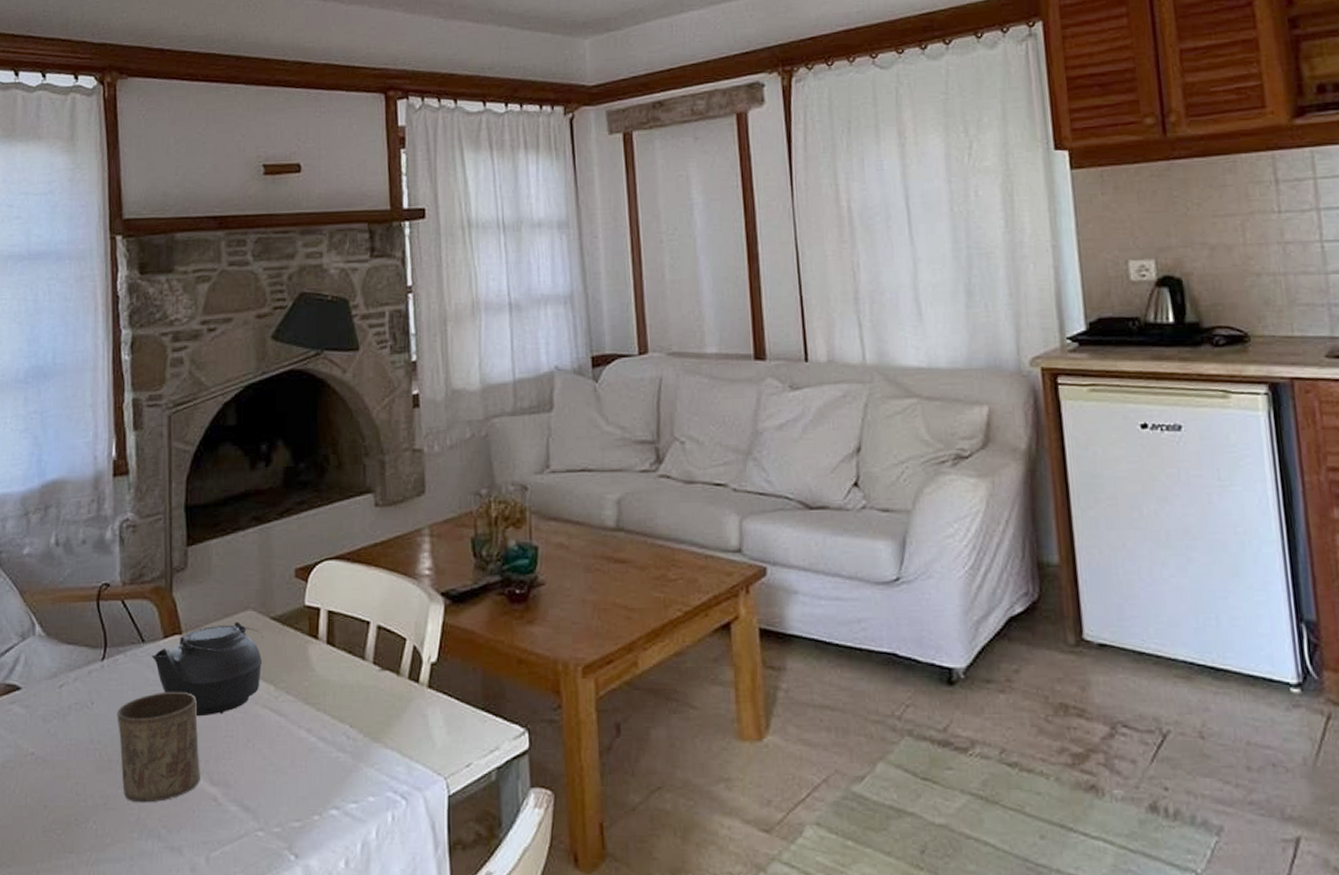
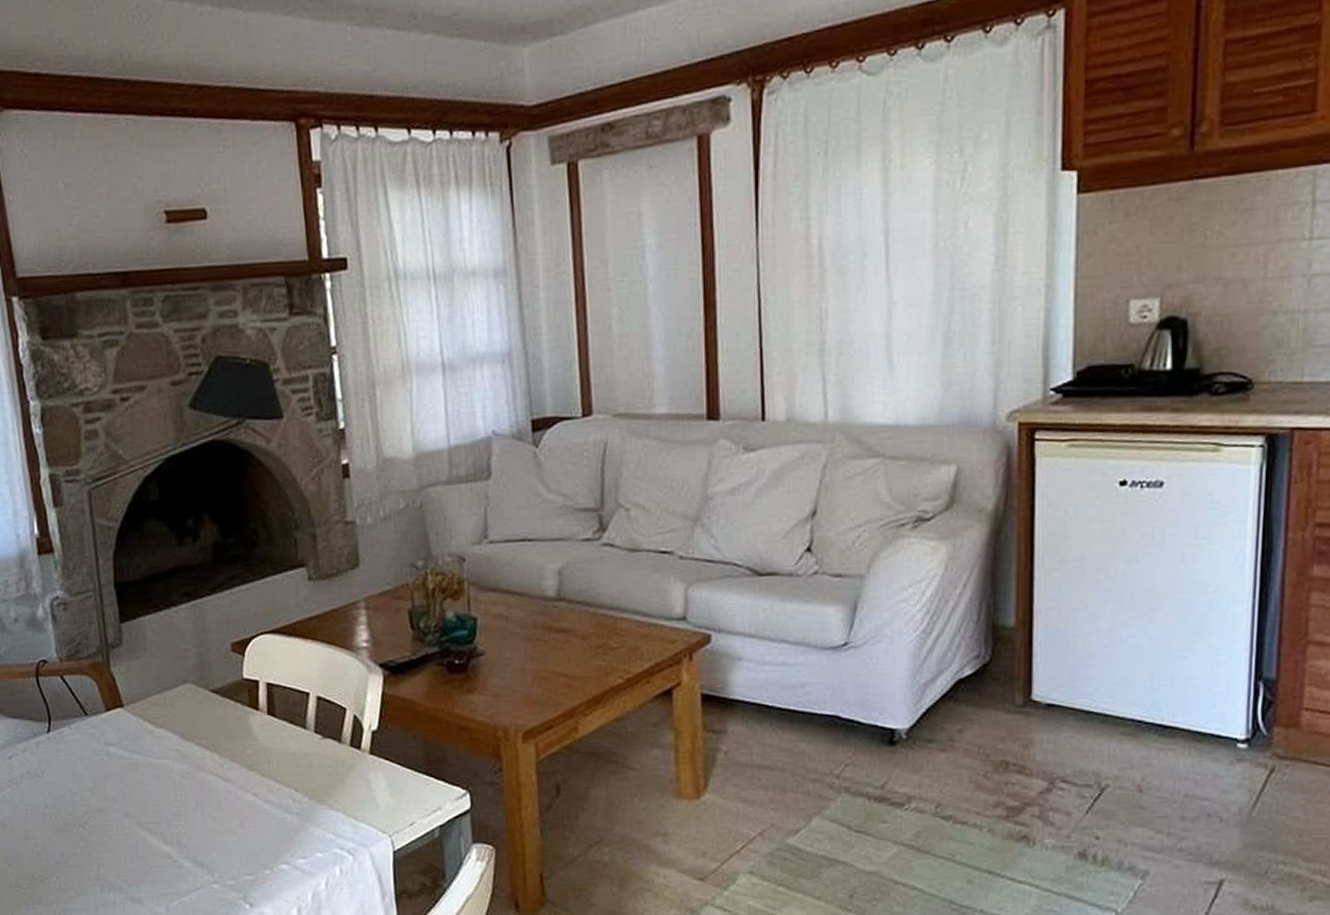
cup: present [117,691,200,803] -> none [67,760,154,861]
teapot: present [151,621,264,717] -> none [95,694,206,783]

